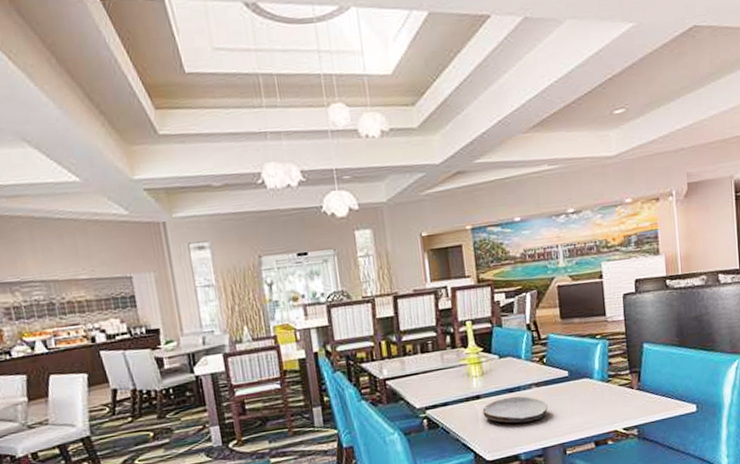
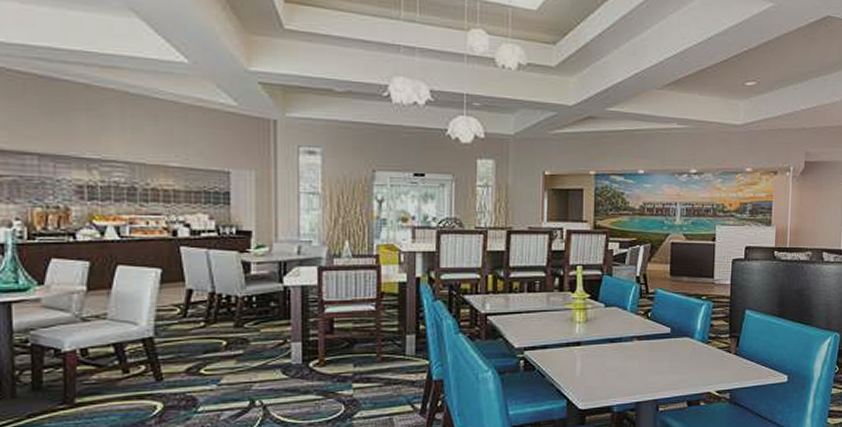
plate: present [482,396,548,423] -> none [581,347,646,375]

